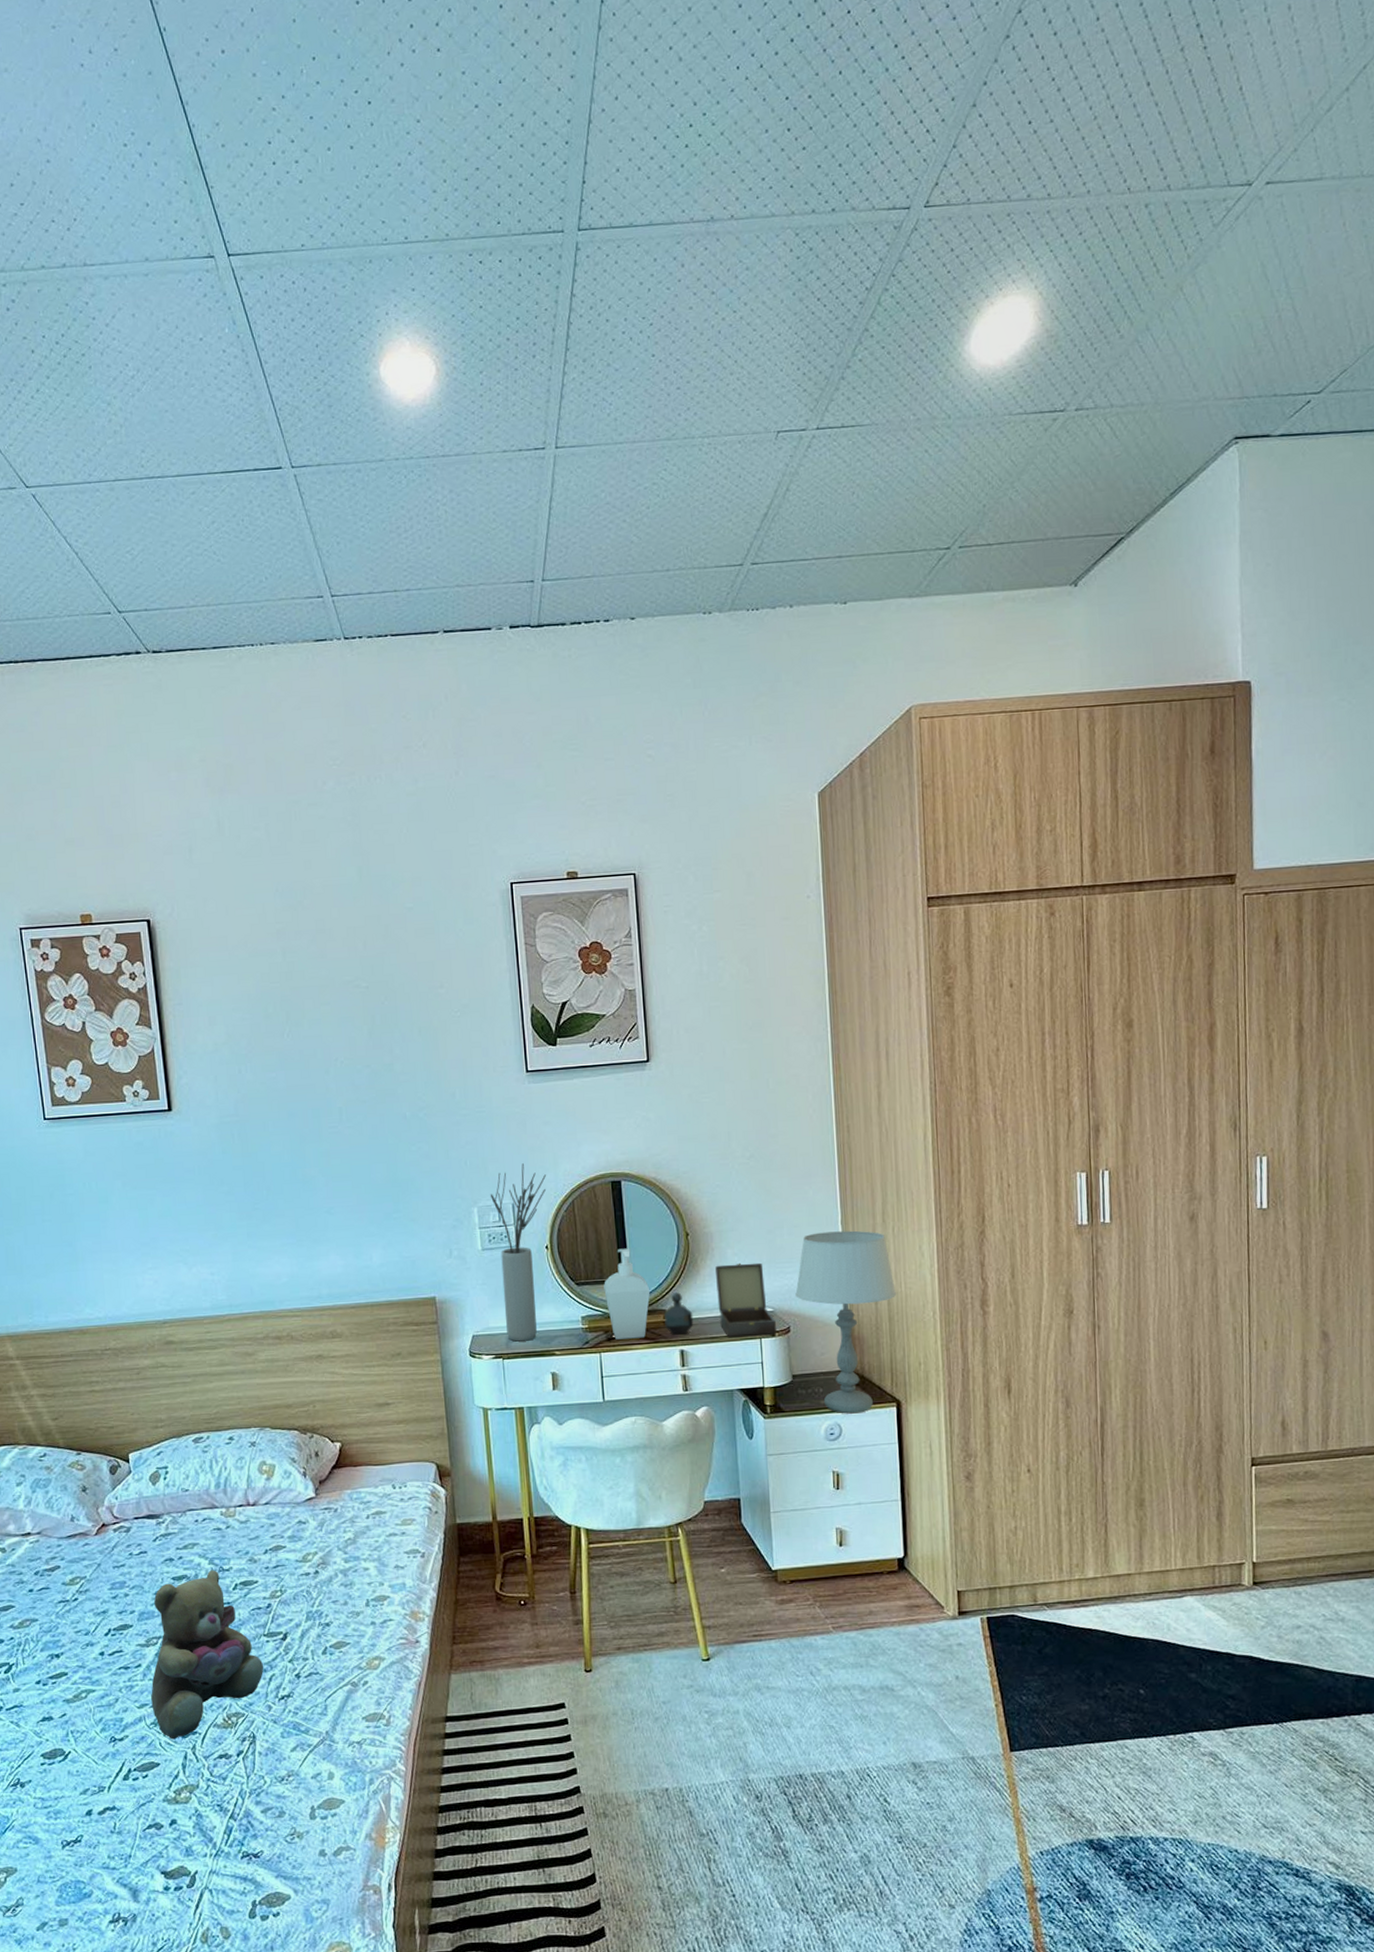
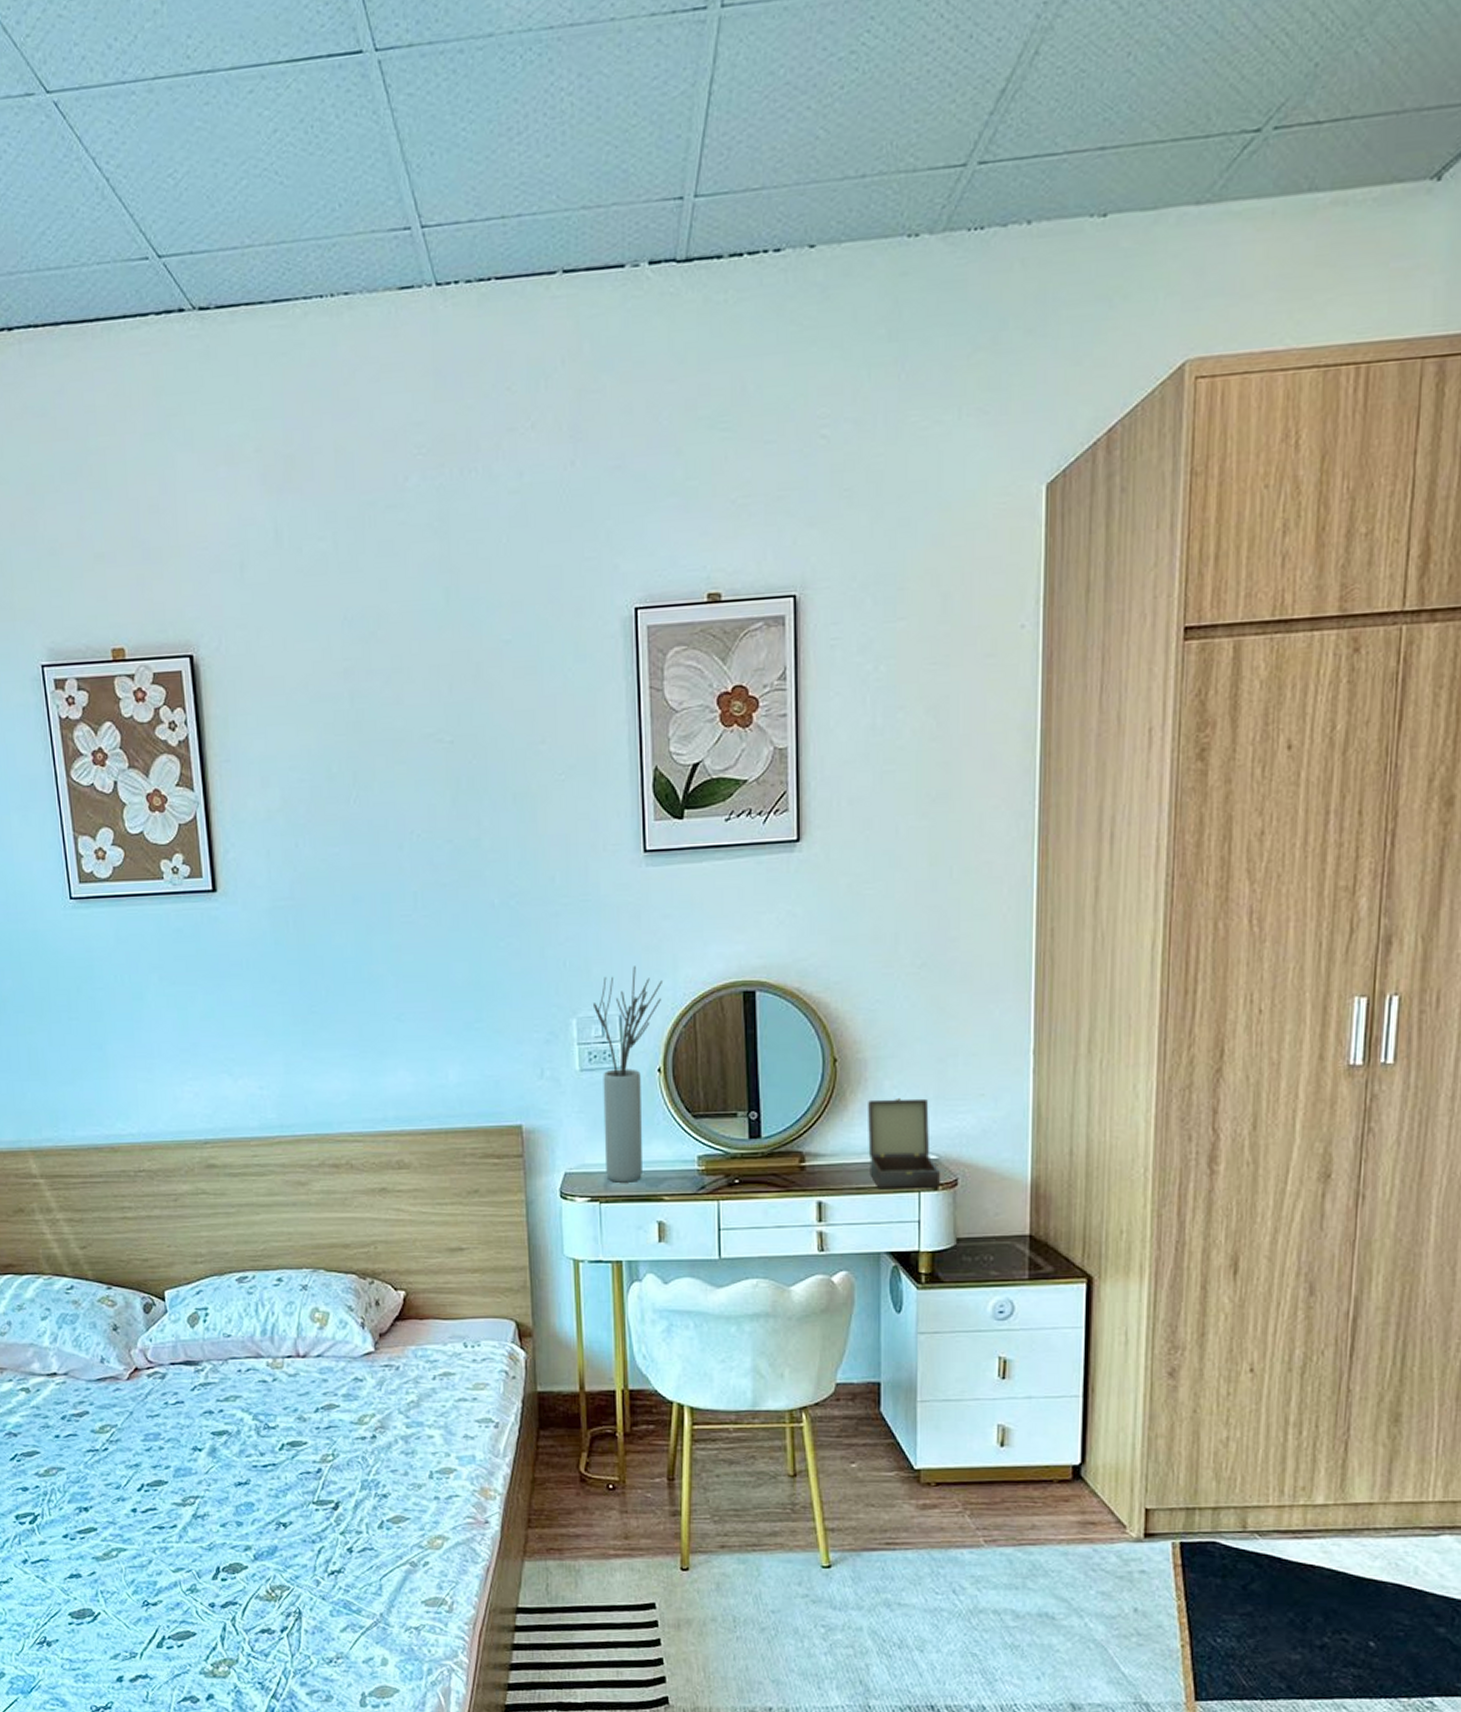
teddy bear: present [151,1570,264,1739] -> none [187,1426,313,1608]
soap bottle: present [604,1248,651,1340] -> none [727,1074,785,1185]
perfume bottle: present [664,1292,694,1335] -> none [800,1131,836,1183]
table lamp: present [795,1230,897,1414] -> none [968,1062,1099,1289]

